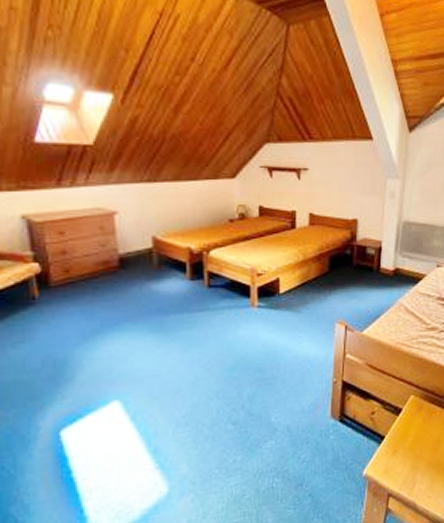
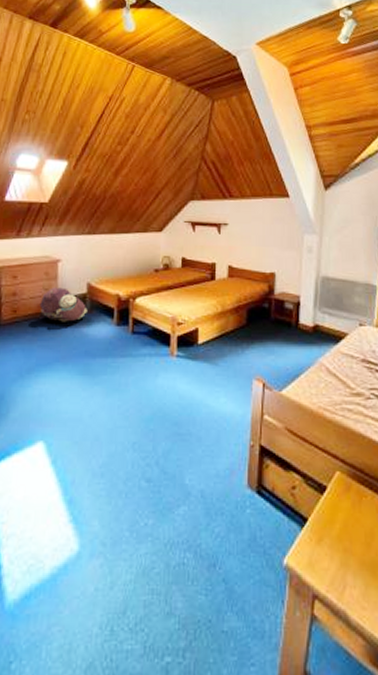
backpack: none [97,243,155,280] -> present [39,287,88,322]

